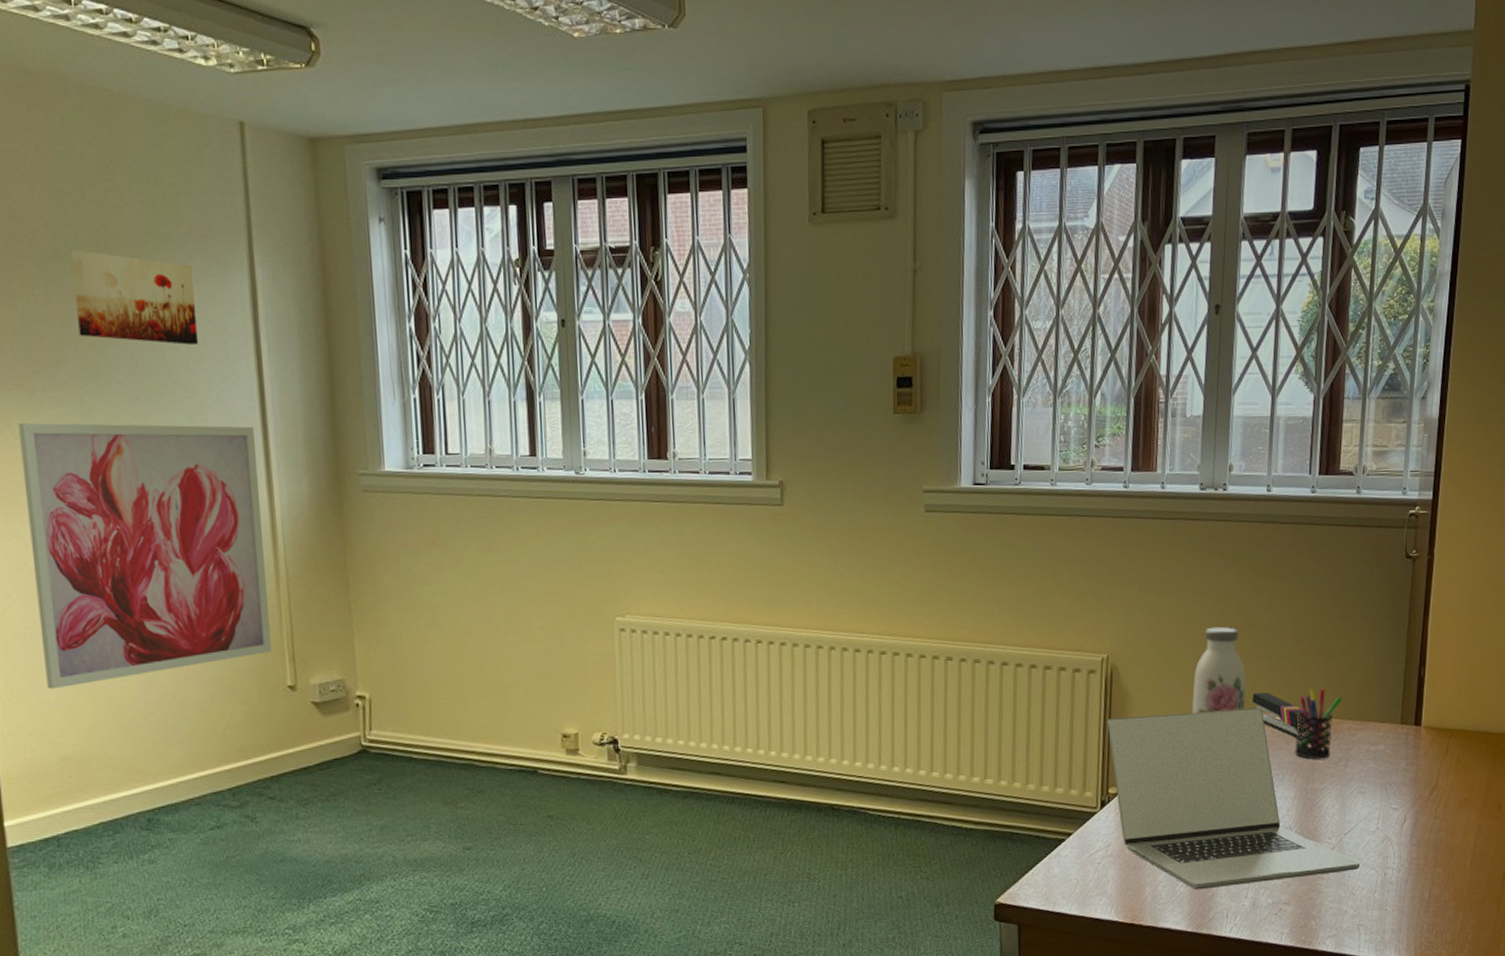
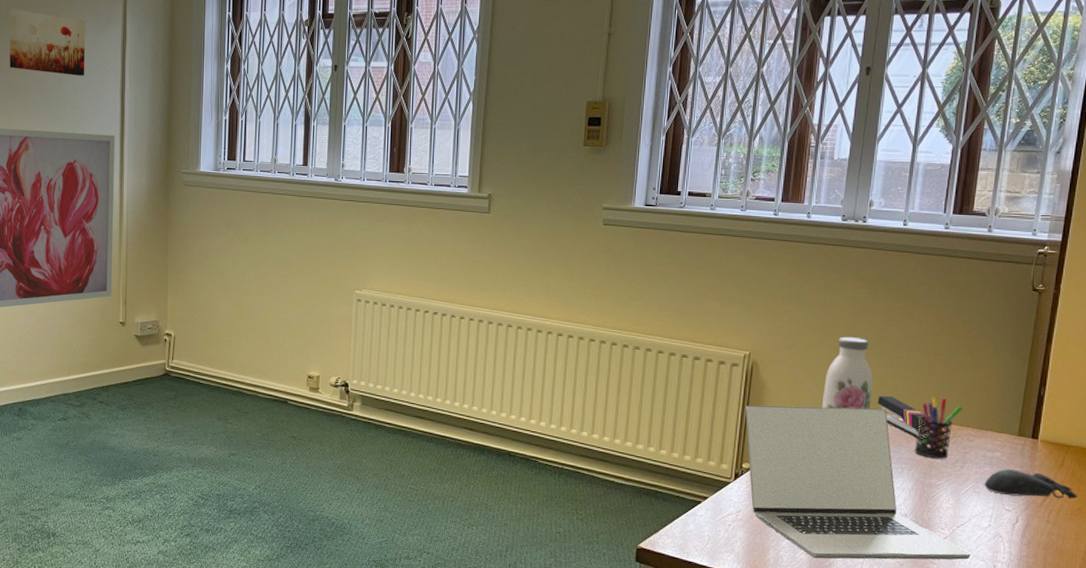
computer mouse: none [1369,762,1463,793] -> present [984,469,1077,499]

